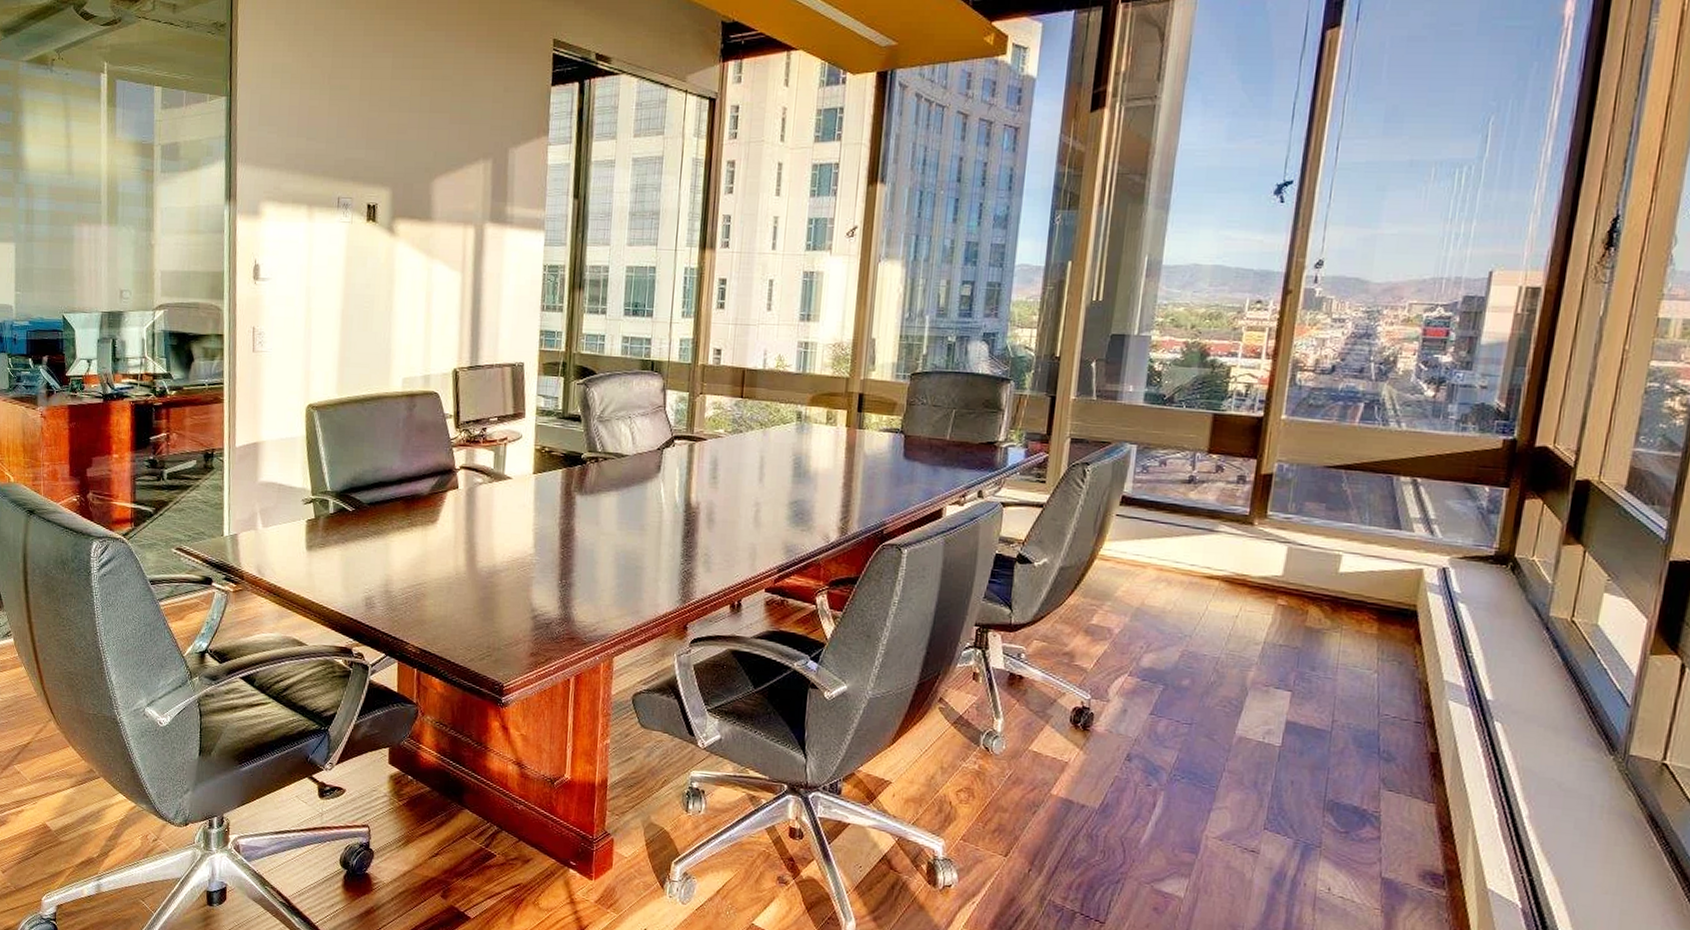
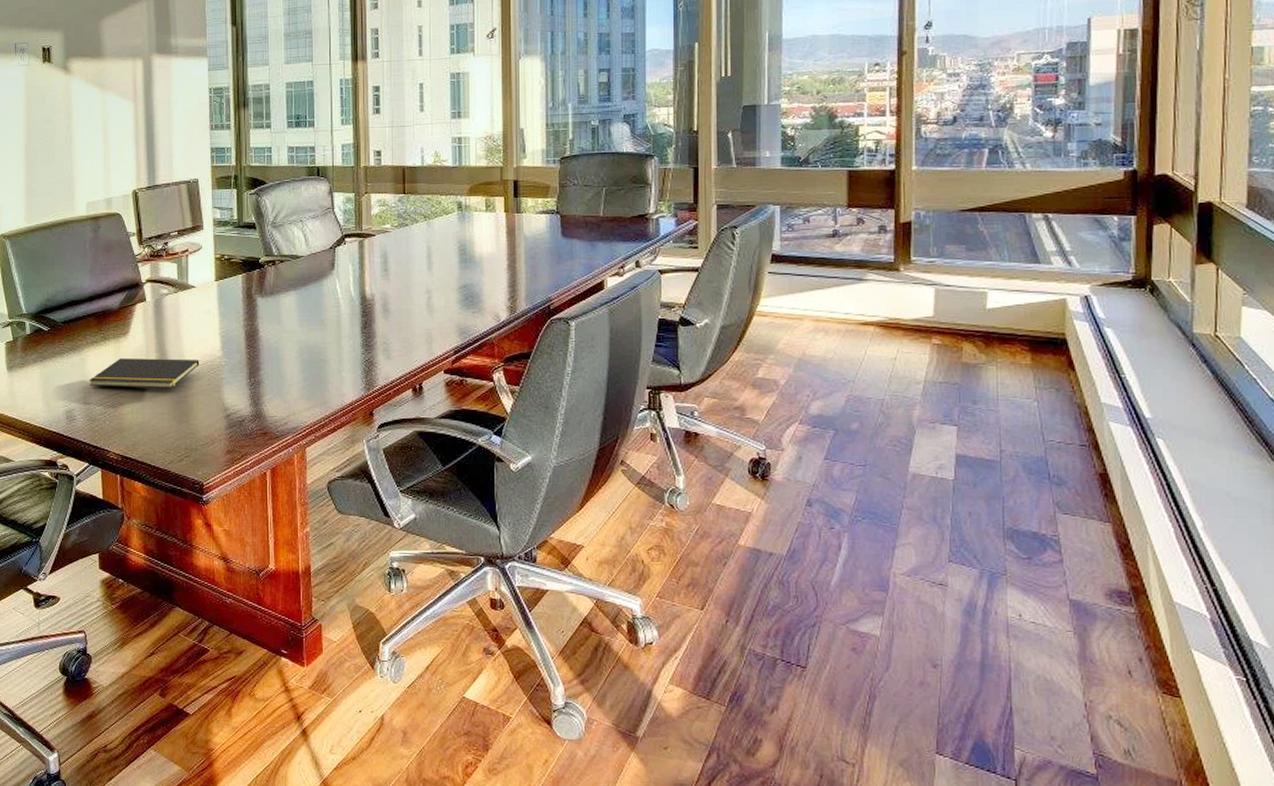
notepad: none [391,547,510,584] -> present [88,359,200,389]

